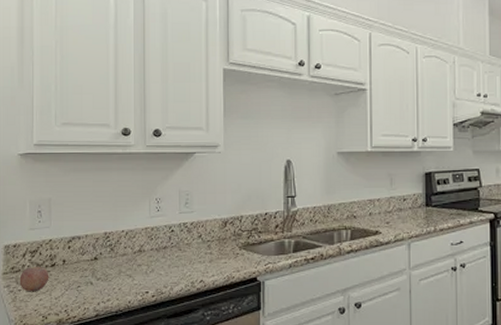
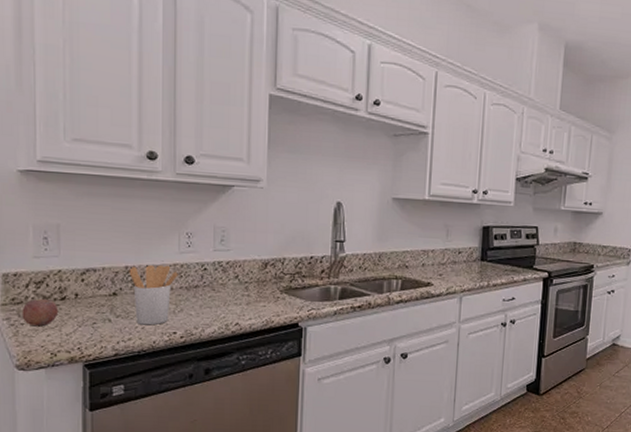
utensil holder: none [107,229,149,286] -> present [129,264,178,325]

